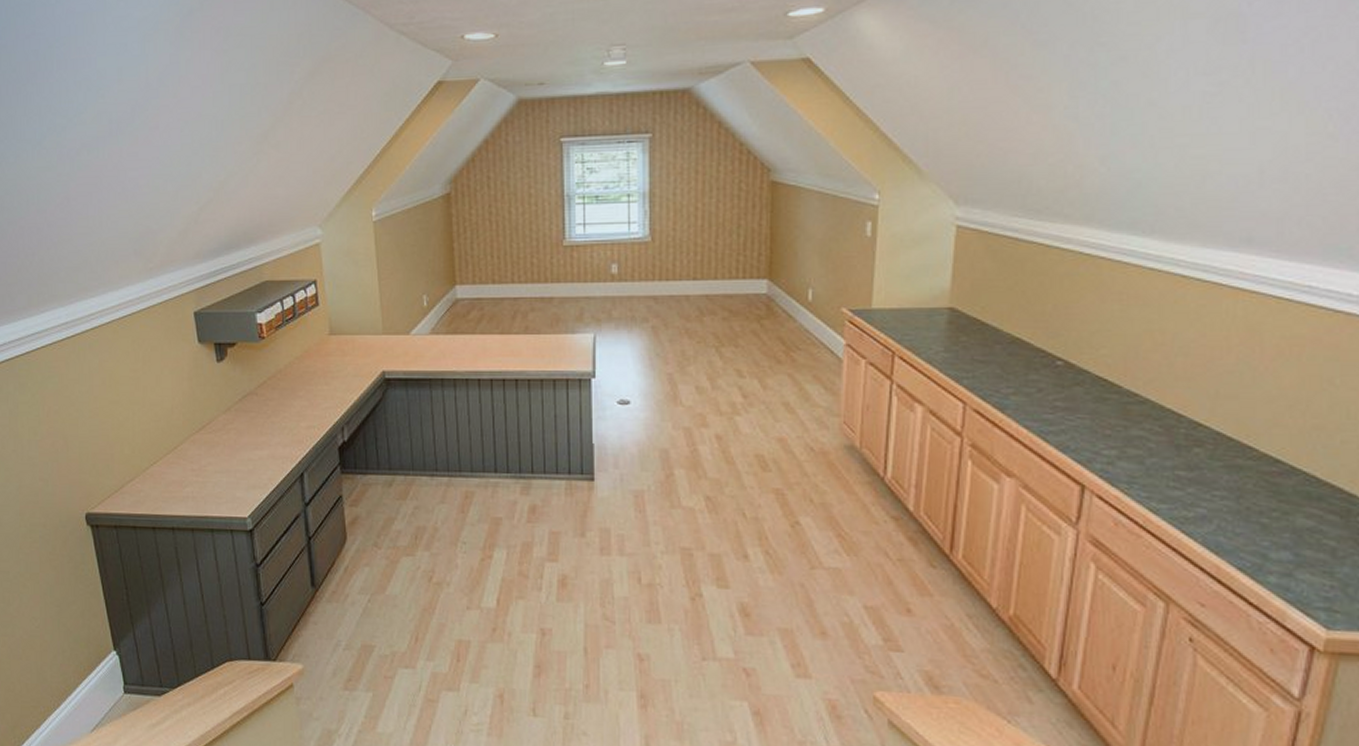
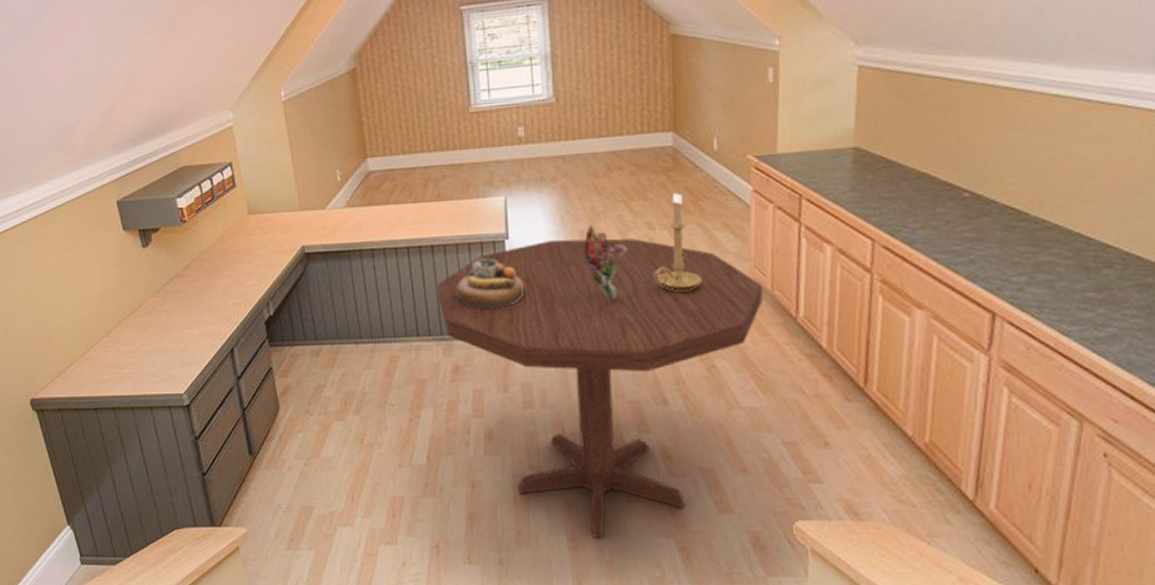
dining table: none [519,381,851,697] -> present [437,238,763,538]
decorative bowl: none [539,394,608,449] -> present [456,256,525,310]
bouquet: none [672,369,716,448] -> present [584,225,628,300]
candle holder: none [742,342,790,442] -> present [654,193,702,290]

